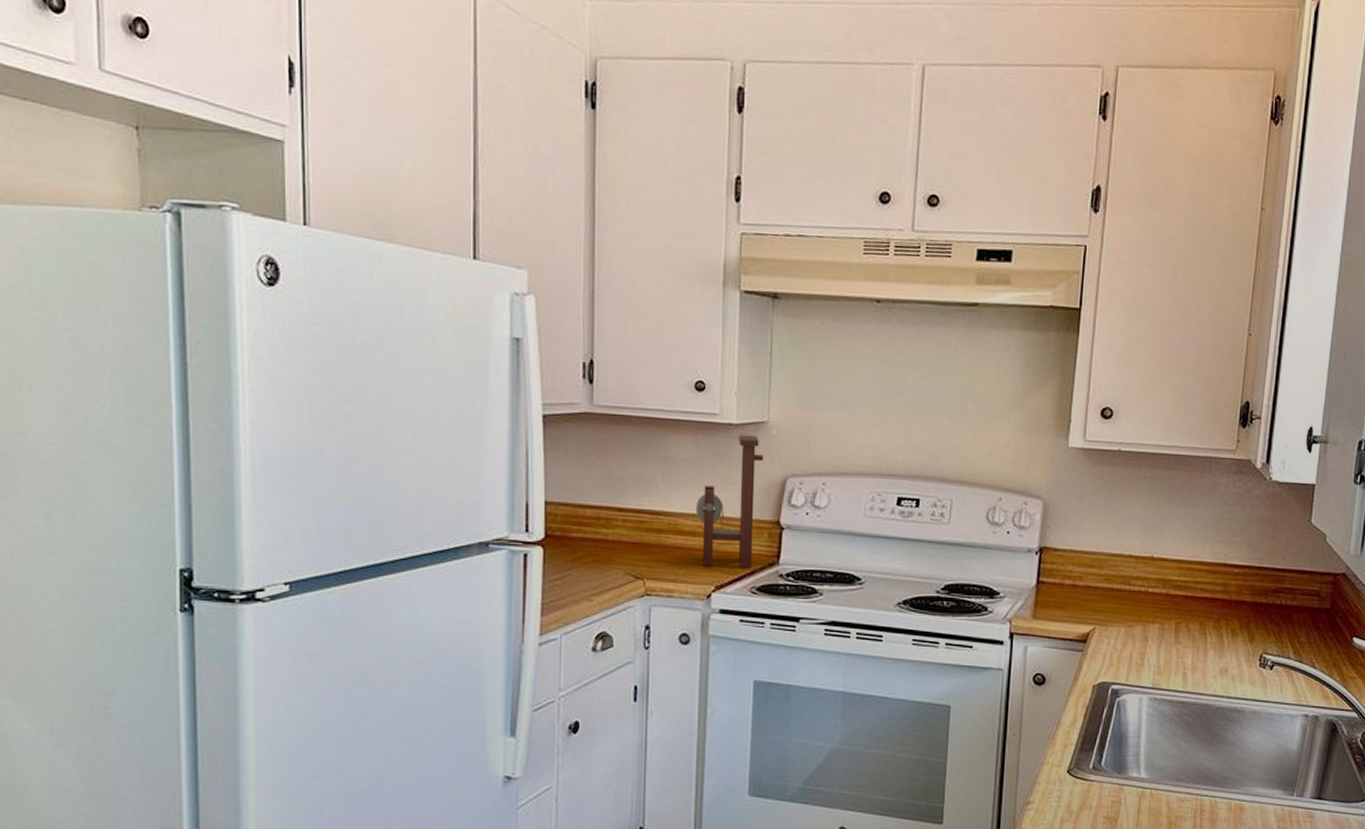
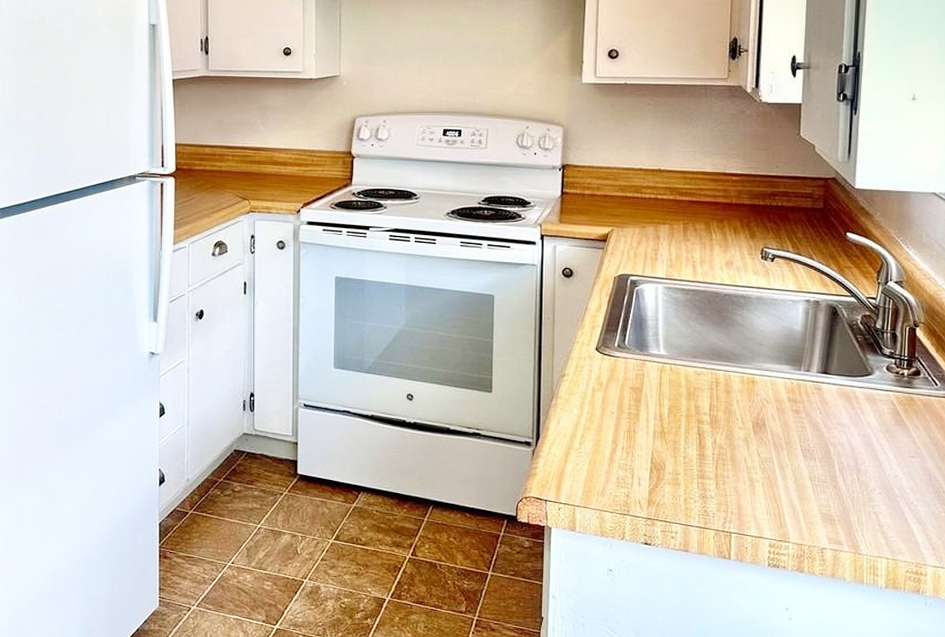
paper towel holder: present [696,435,764,568] -> none [287,87,338,188]

